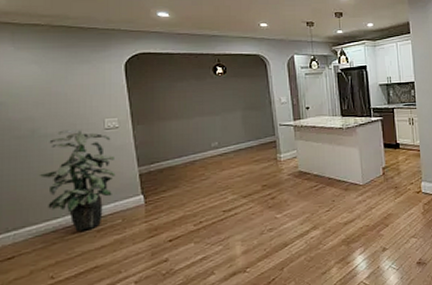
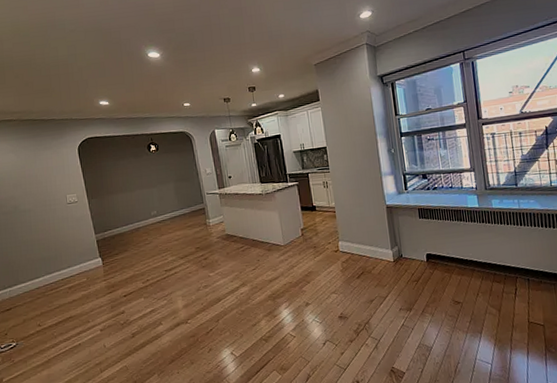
indoor plant: present [38,129,116,232] -> none [22,204,79,288]

